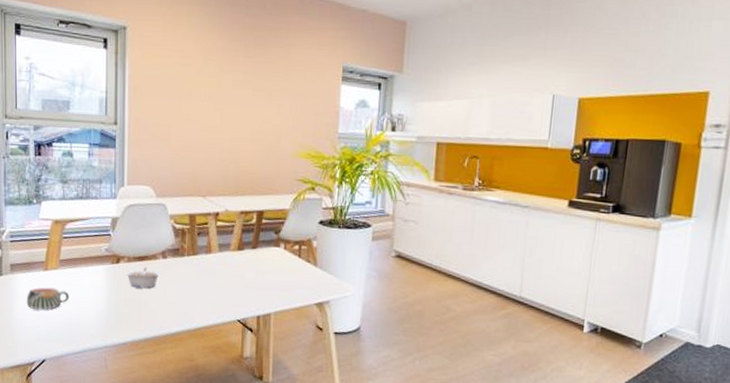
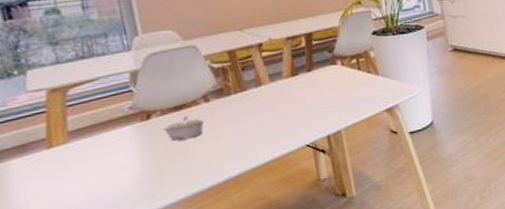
mug: present [26,287,70,310] -> none [28,164,92,197]

